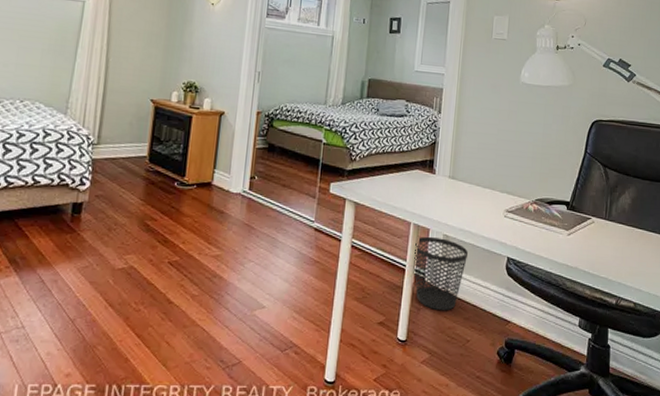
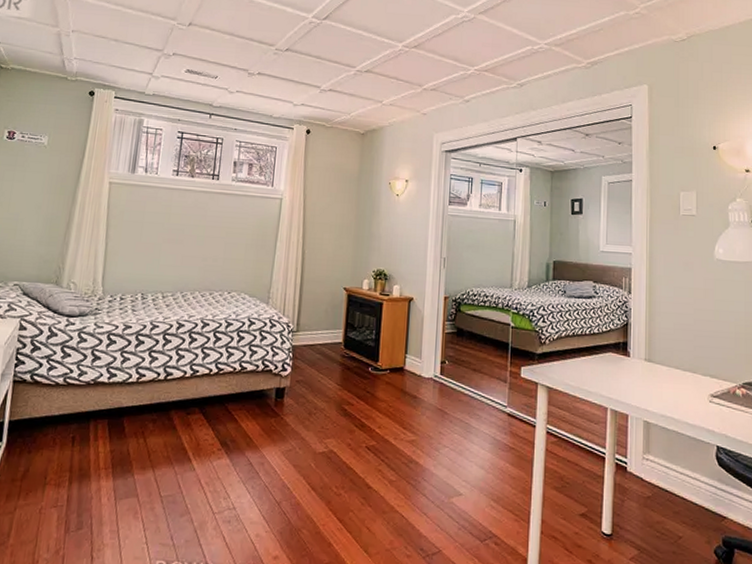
wastebasket: present [414,236,468,311] -> none [614,422,672,504]

